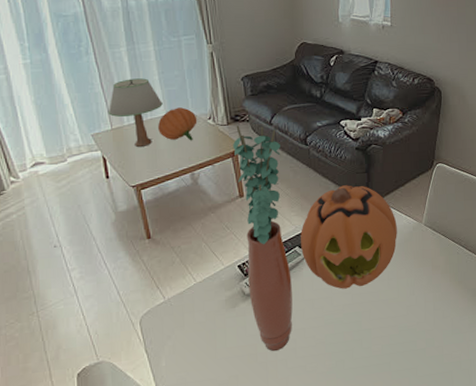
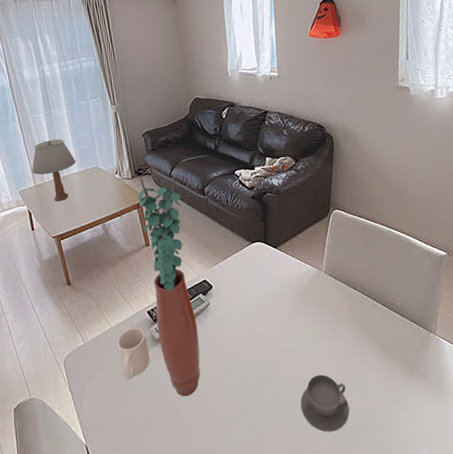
decorative pumpkin: present [158,107,198,141] -> none [73,164,106,195]
mug: none [202,282,238,337] -> present [117,327,150,380]
decorative pumpkin: present [301,185,397,289] -> none [203,233,298,337]
teacup: none [393,323,439,379] -> present [300,374,350,432]

